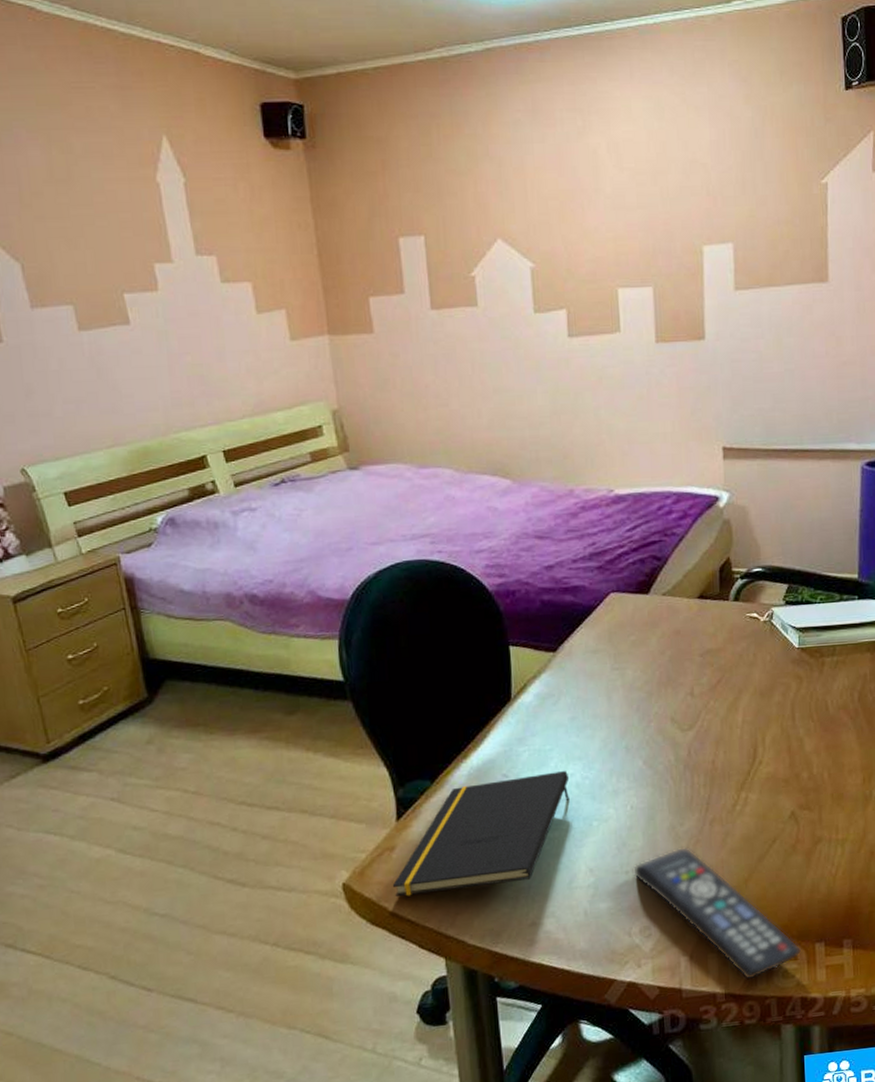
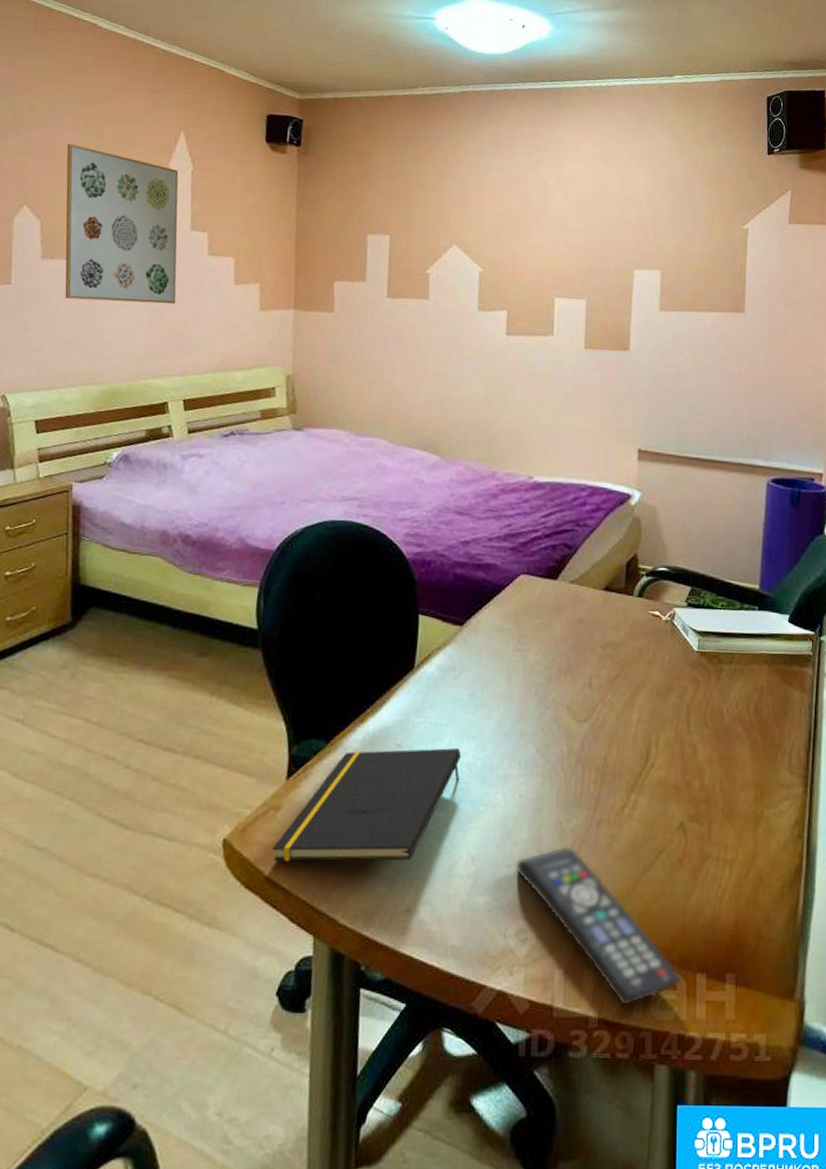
wall art: none [32,164,194,351] -> present [64,143,179,305]

